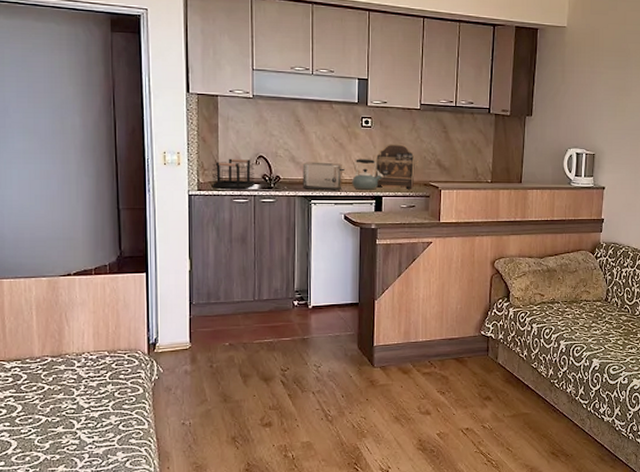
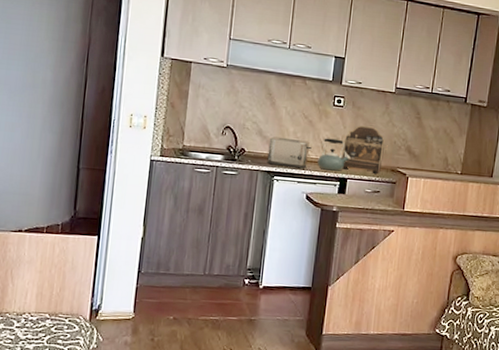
dish rack: present [212,158,255,189] -> none [176,126,221,159]

